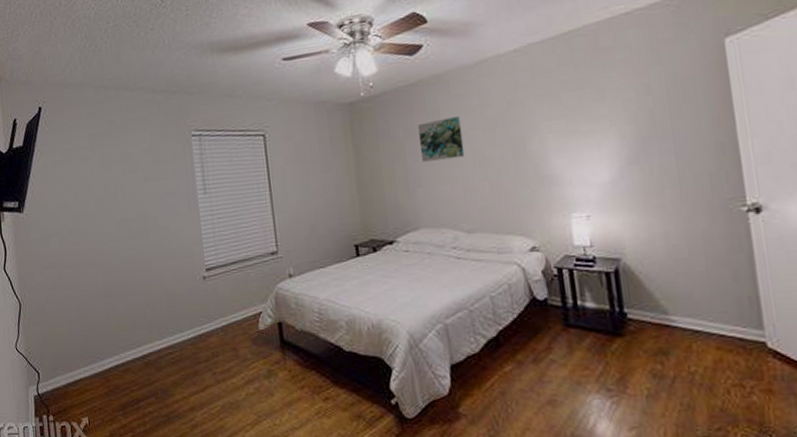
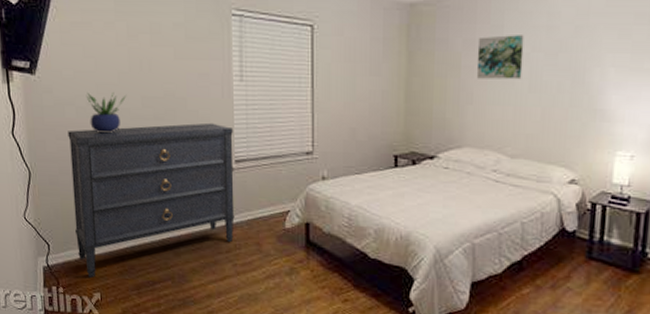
dresser: none [53,236,211,402] -> present [68,122,235,278]
potted plant: none [68,219,103,259] -> present [86,92,126,134]

